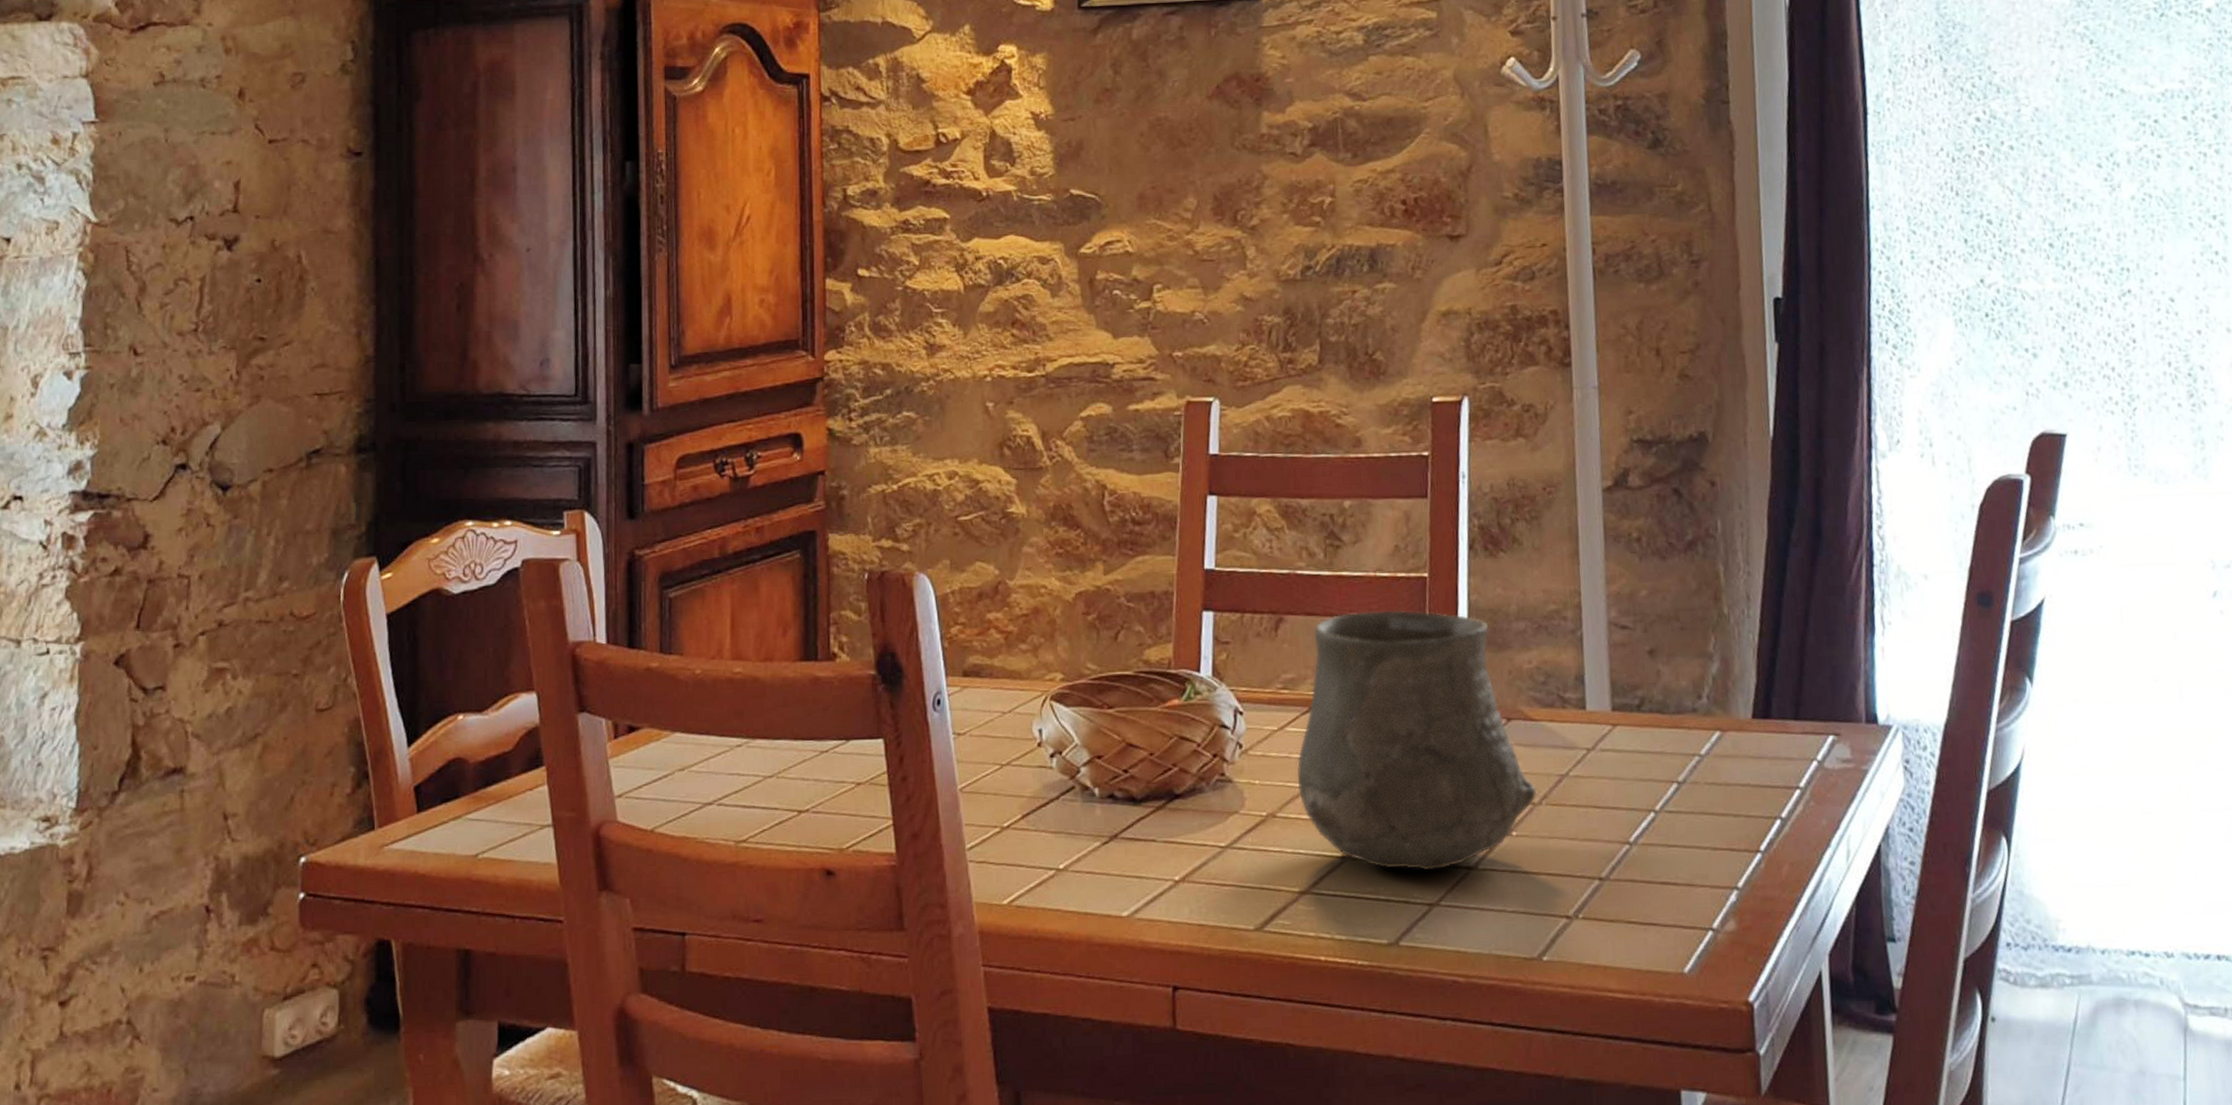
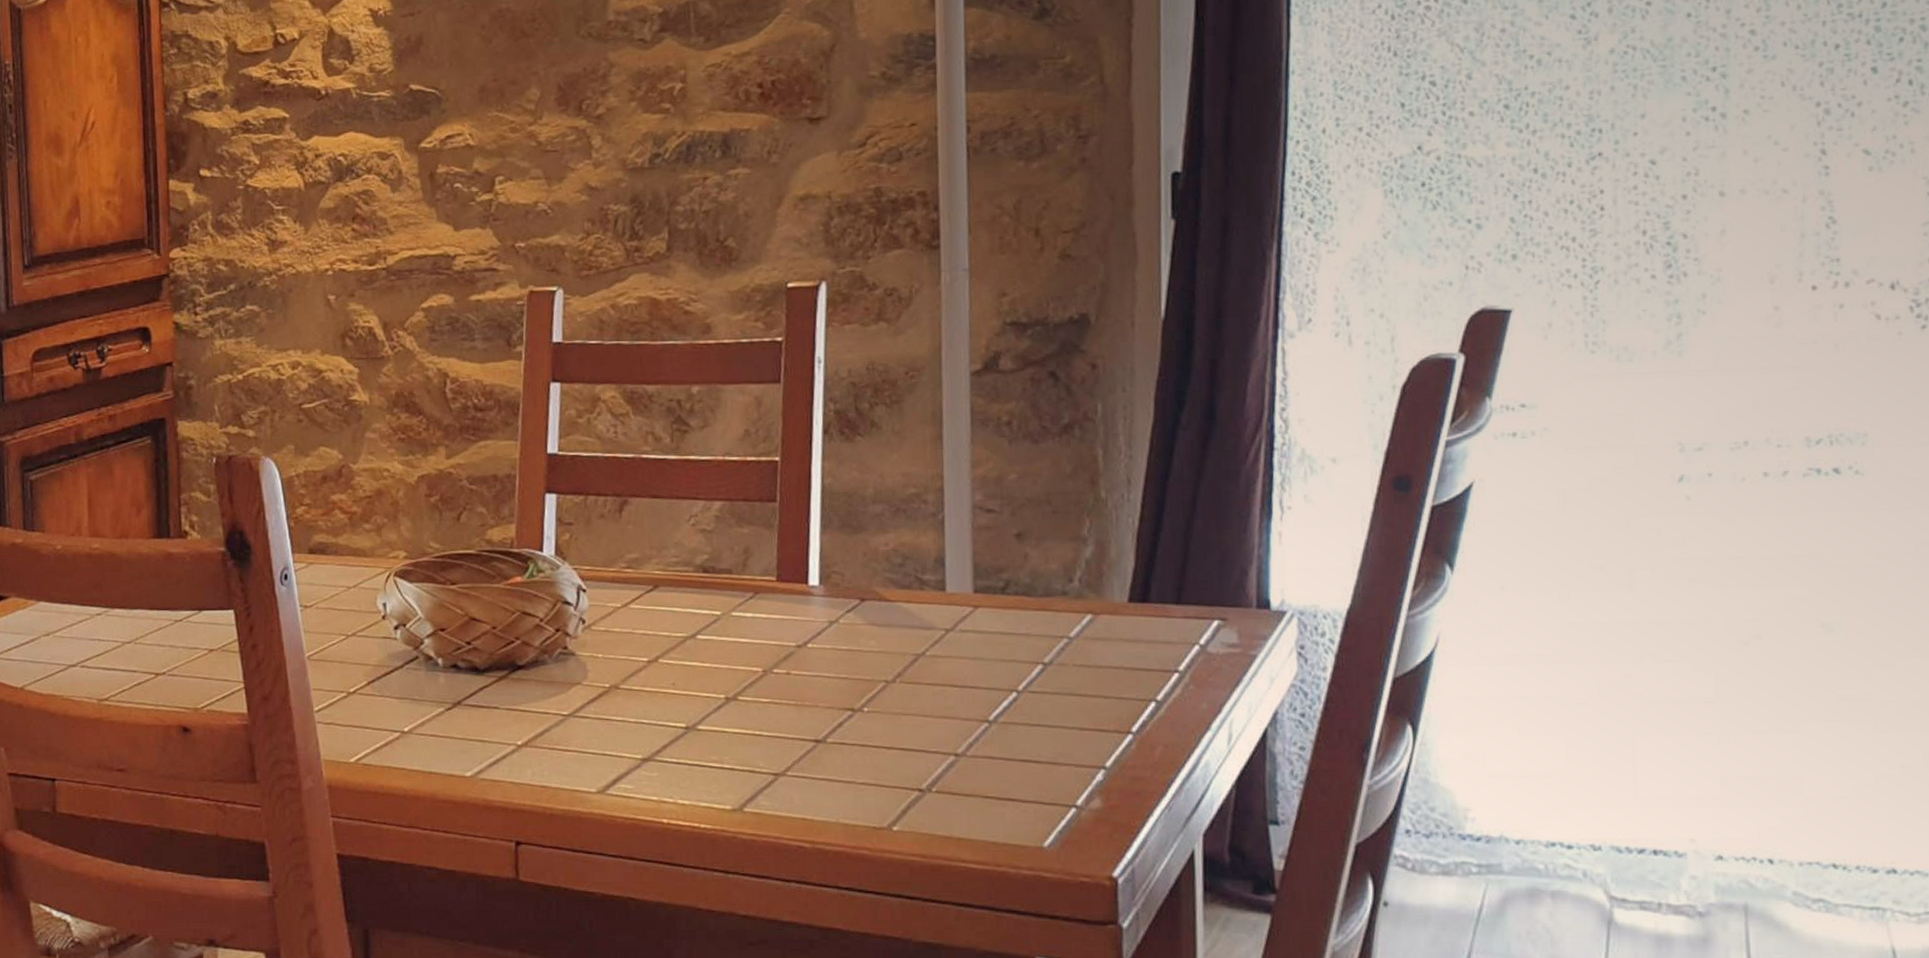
ceramic cup: present [1297,610,1537,871] -> none [641,493,891,743]

